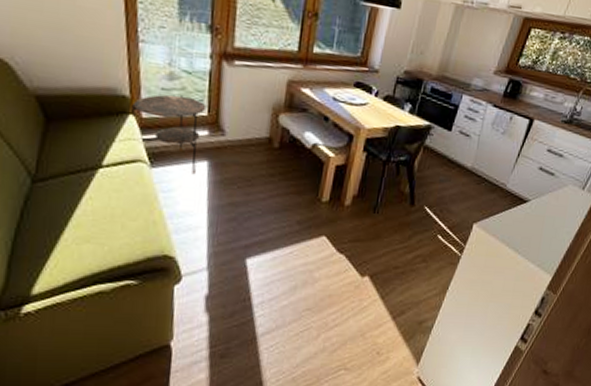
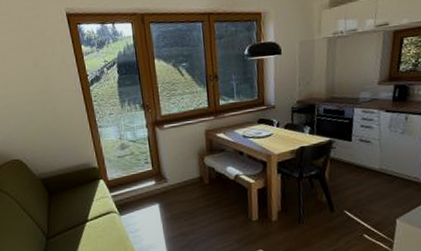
side table: present [131,94,207,175] -> none [101,158,151,216]

